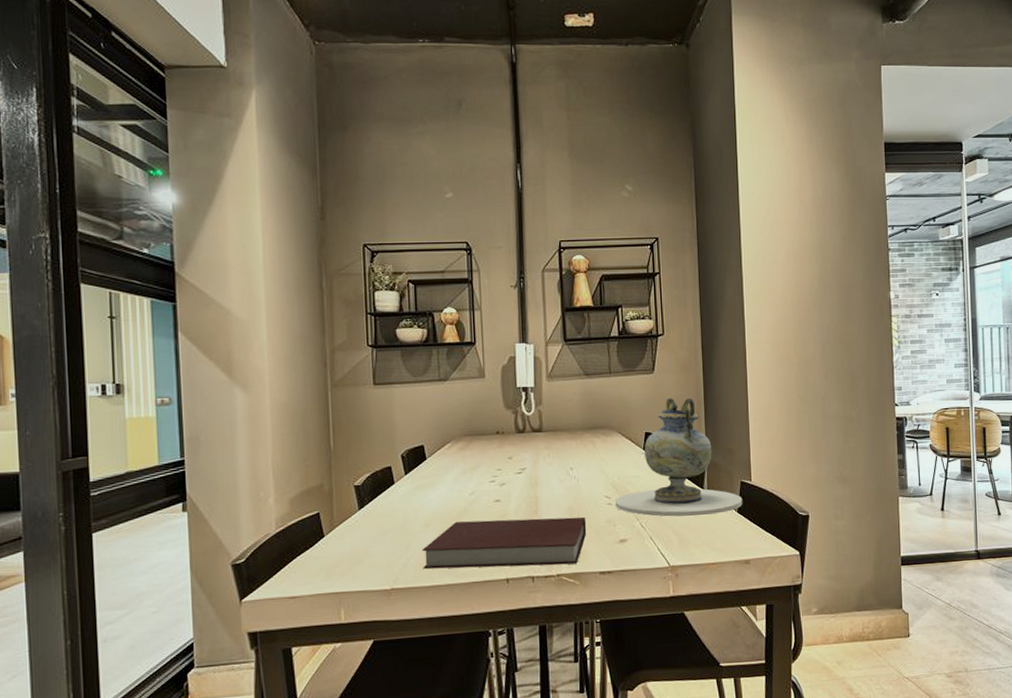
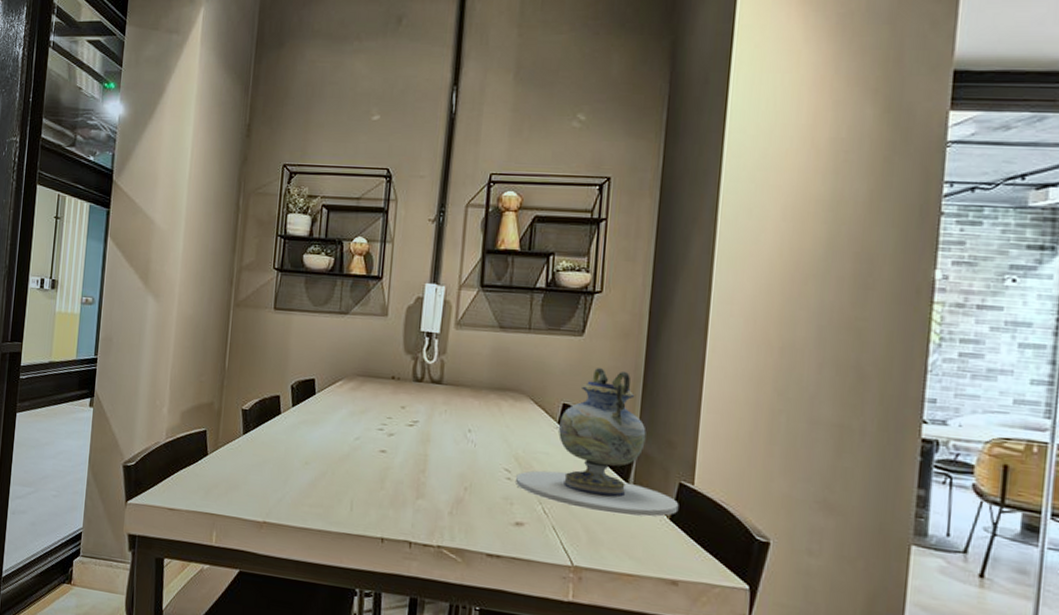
notebook: present [422,516,587,569] -> none [297,464,479,538]

